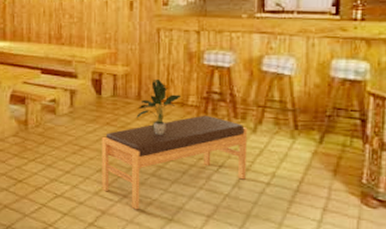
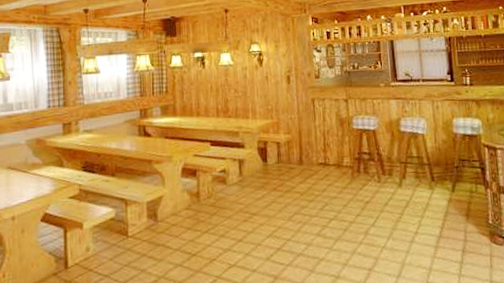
bench: present [101,115,248,210] -> none [270,174,398,271]
potted plant: present [136,78,180,135] -> none [299,144,336,196]

